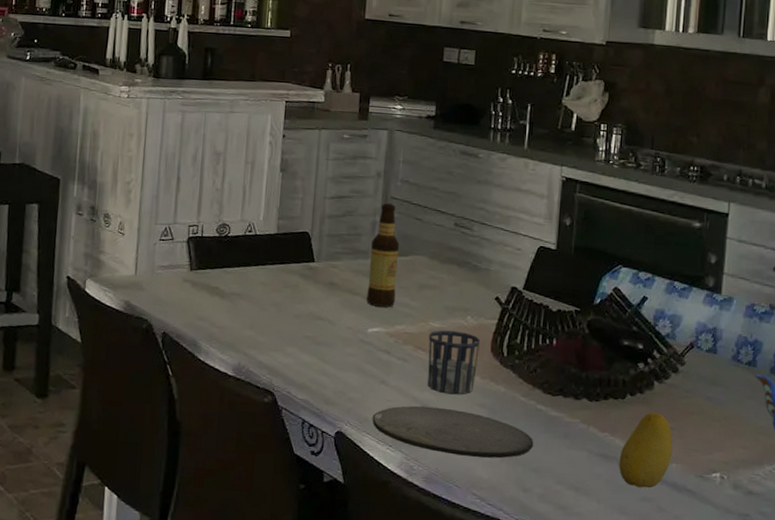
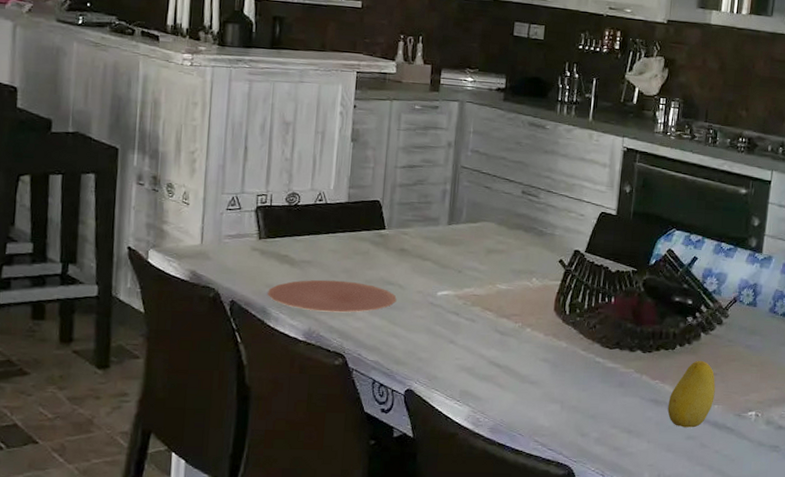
plate: none [198,313,326,348] -> present [267,279,397,313]
bottle: present [366,203,400,308] -> none [435,172,469,272]
plate: present [372,406,534,459] -> none [441,362,592,408]
cup: present [427,330,480,395] -> none [494,292,544,351]

